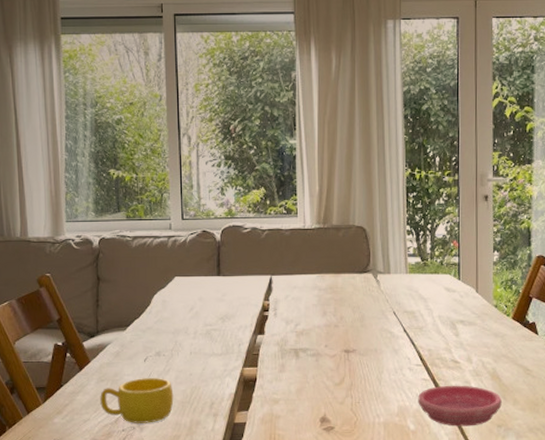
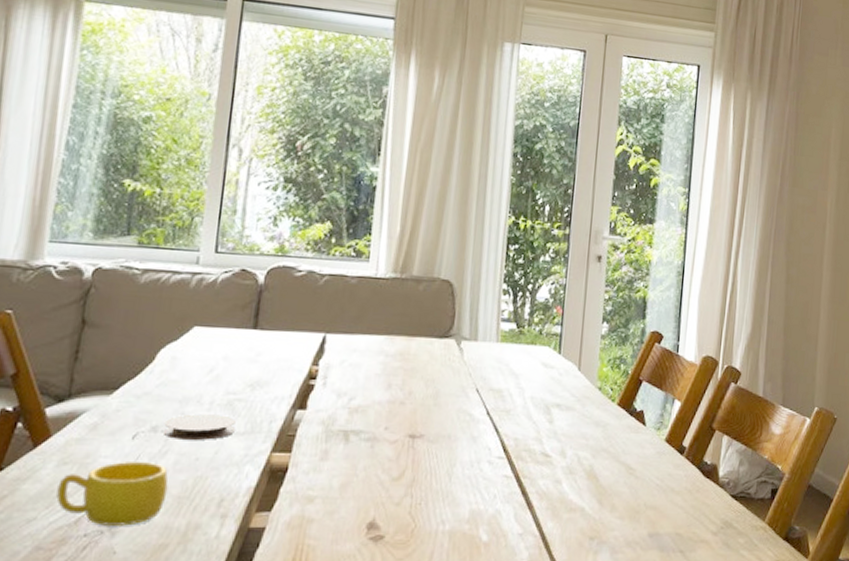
coaster: none [164,341,214,360] -> present [163,414,236,440]
saucer: present [418,385,502,426] -> none [495,484,598,538]

